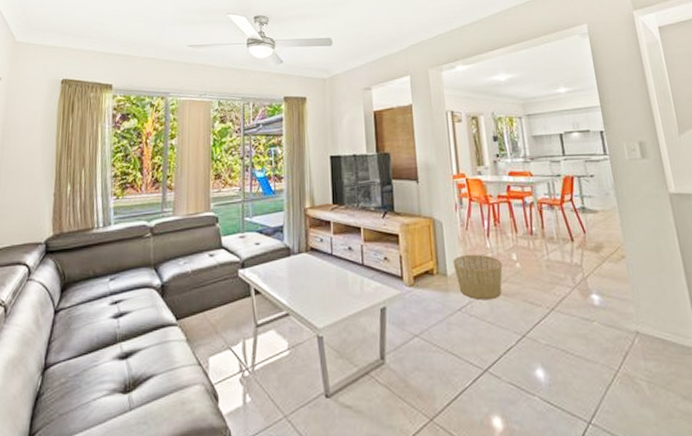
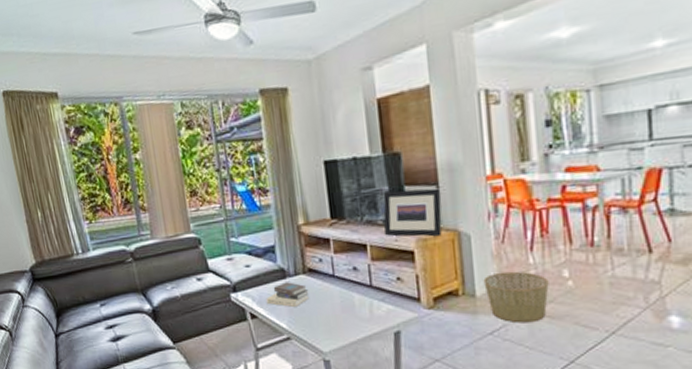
books: none [270,259,310,283] -> present [266,282,309,307]
picture frame: none [375,183,421,223] -> present [383,188,442,237]

